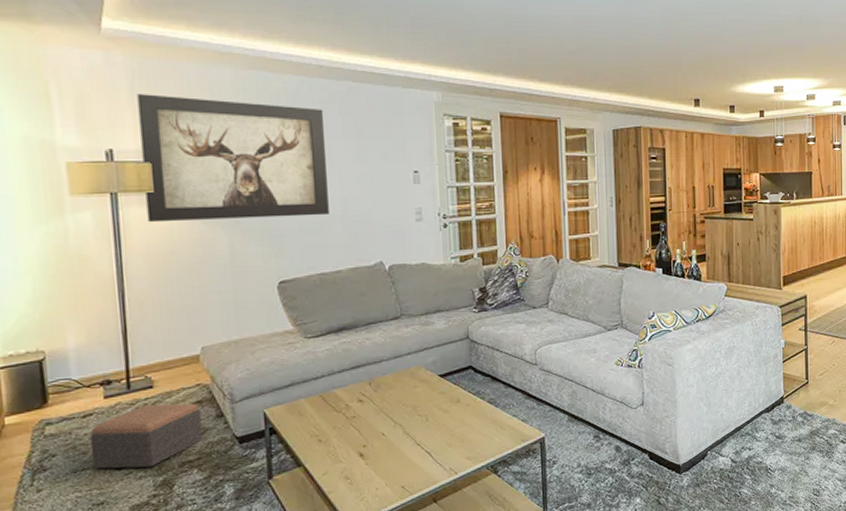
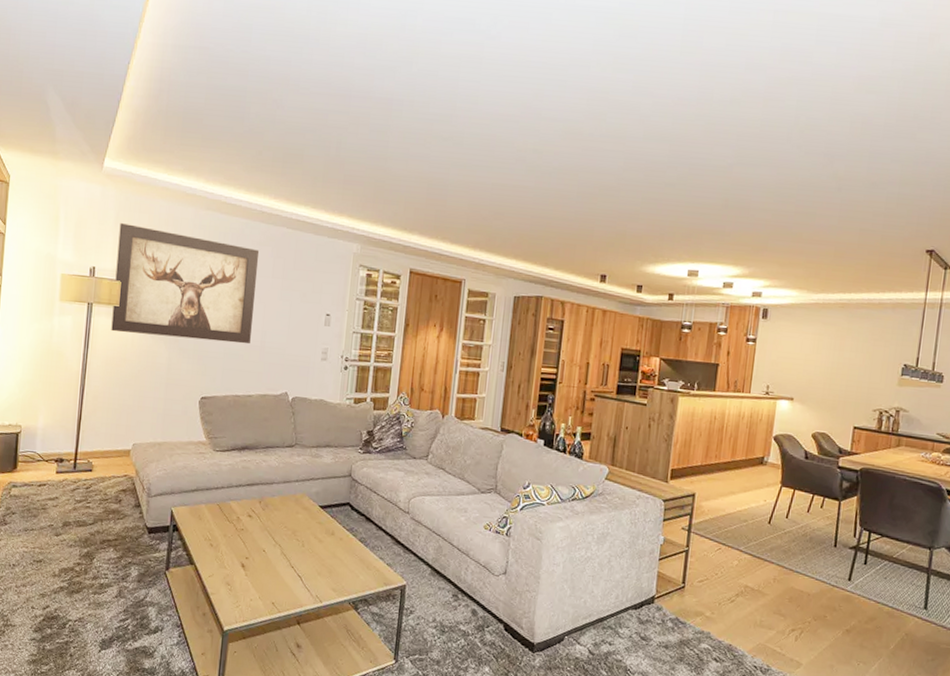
footstool: present [89,403,203,469] -> none [39,485,123,539]

